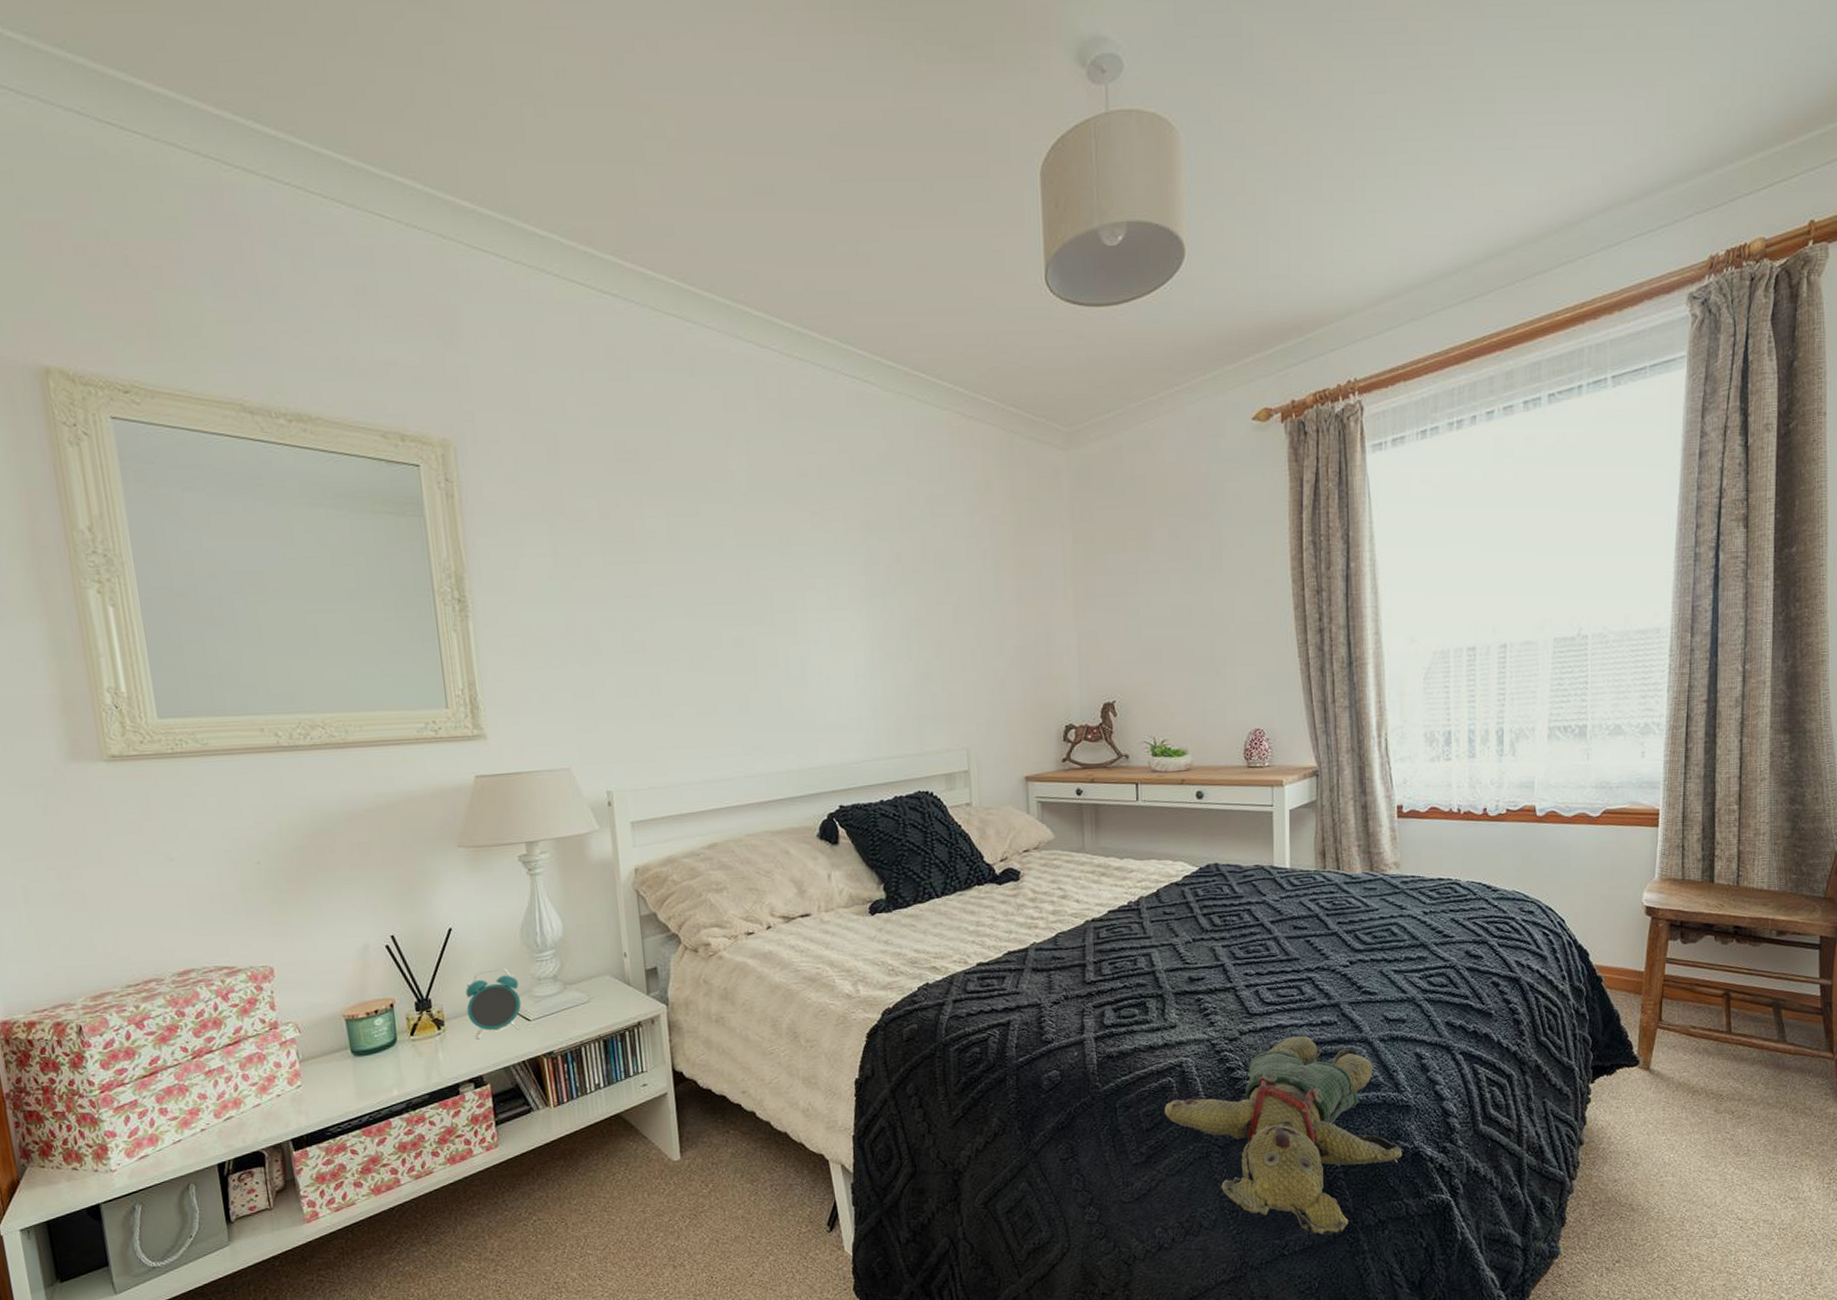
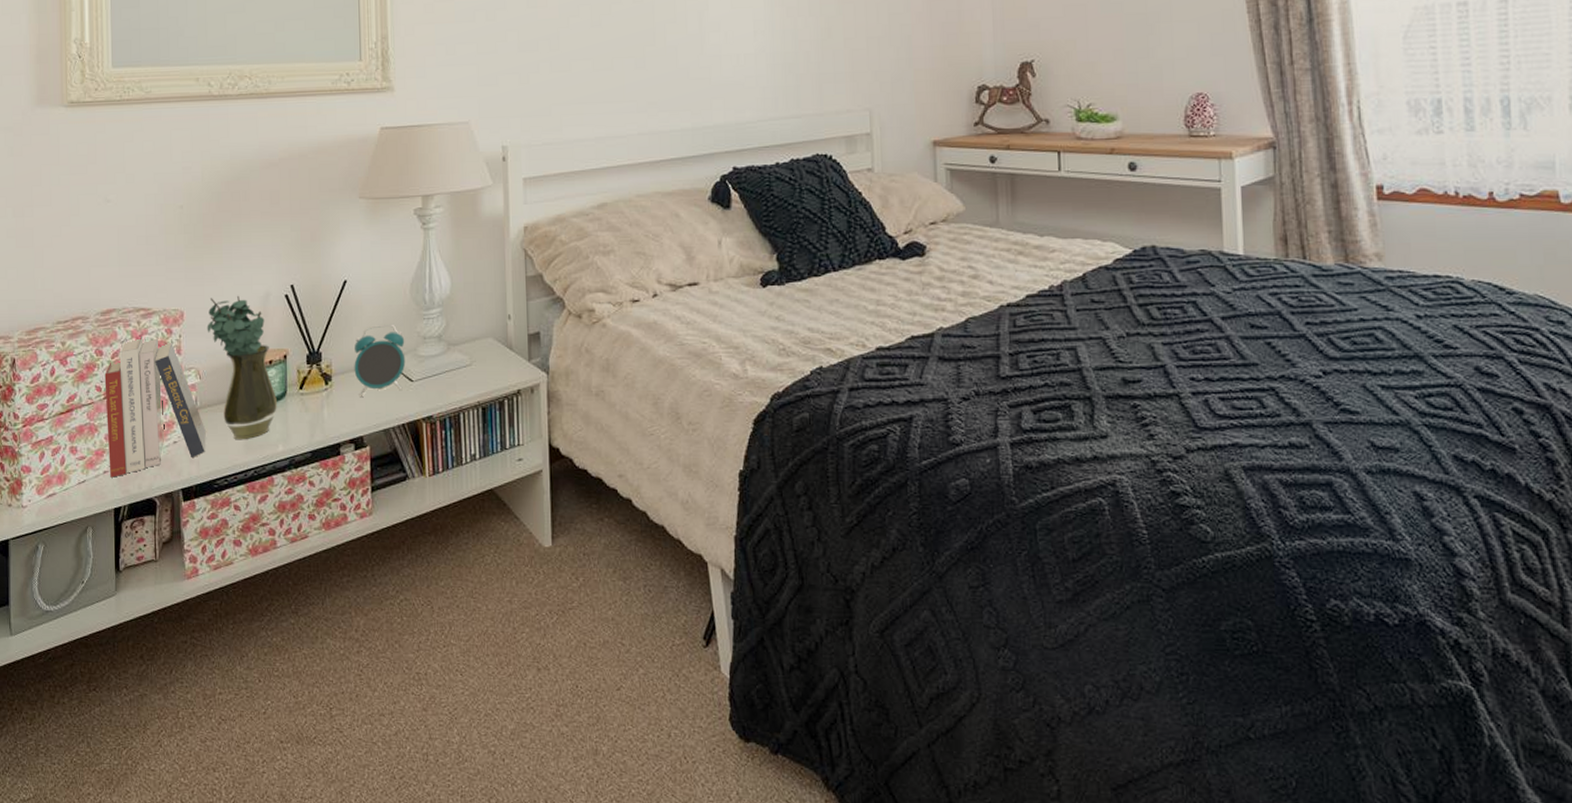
books: none [189,993,314,1135] -> present [104,334,206,478]
vase: none [301,948,388,1088] -> present [207,295,277,439]
teddy bear: present [1164,1036,1403,1236] -> none [1094,460,1403,720]

